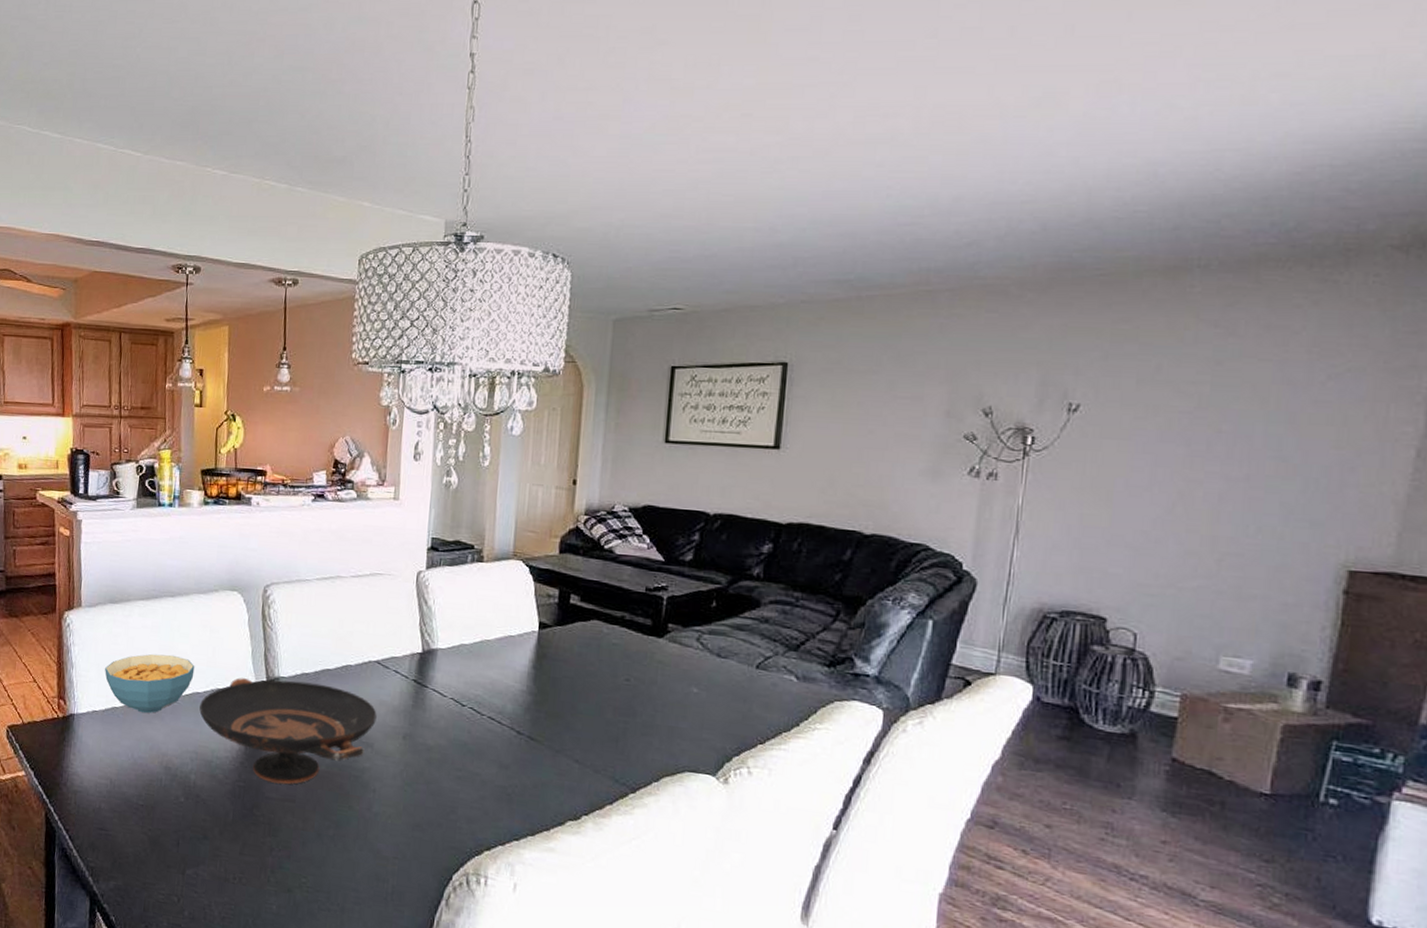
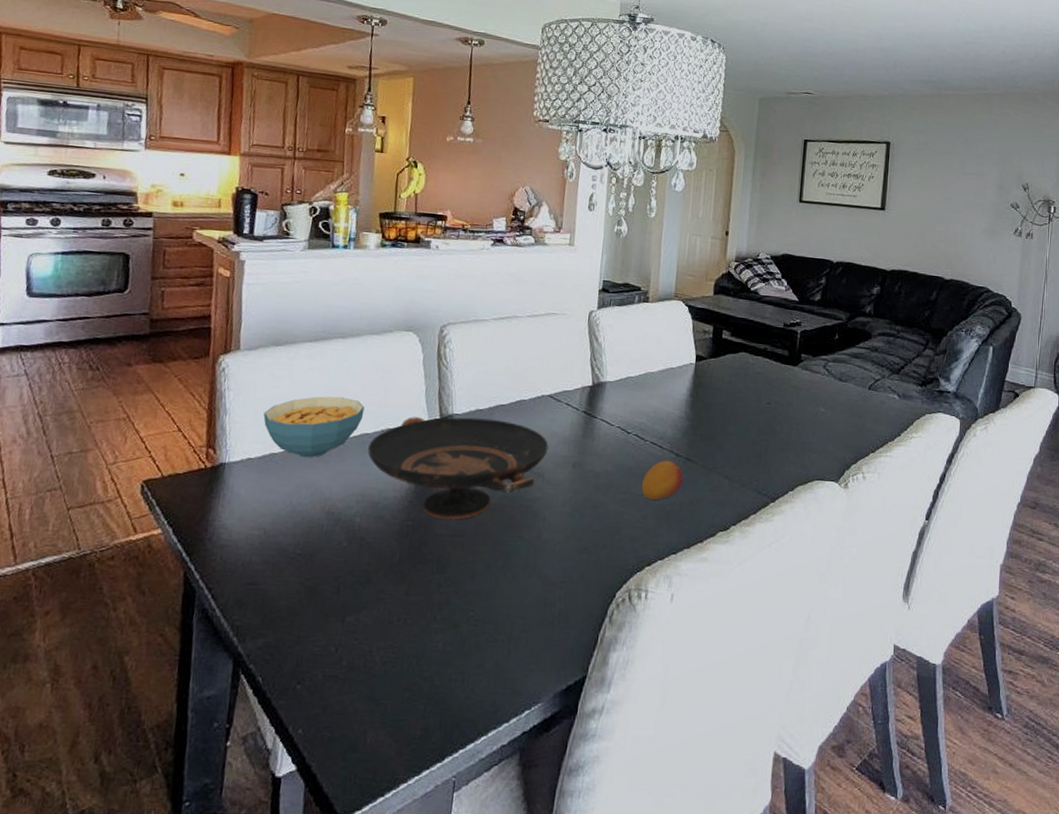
fruit: none [478,737,526,781] -> present [641,460,684,501]

